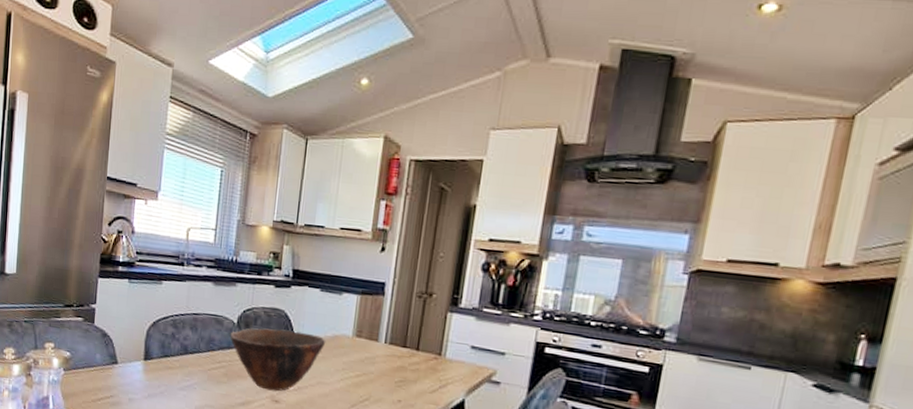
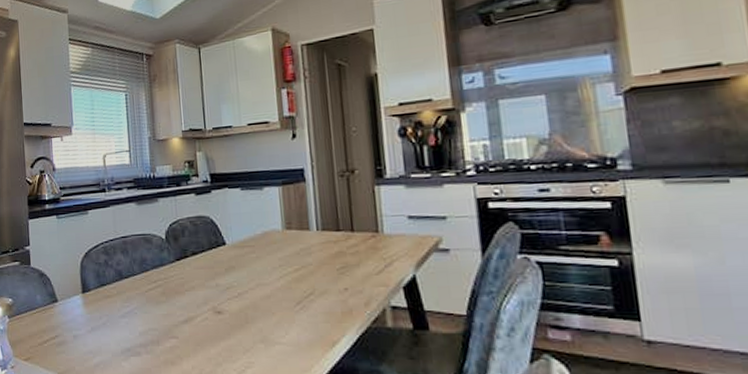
bowl: present [230,328,326,392] -> none [160,235,257,302]

